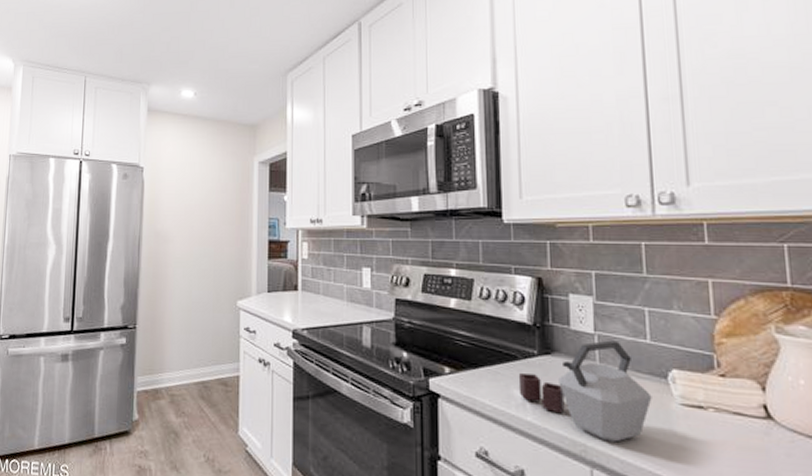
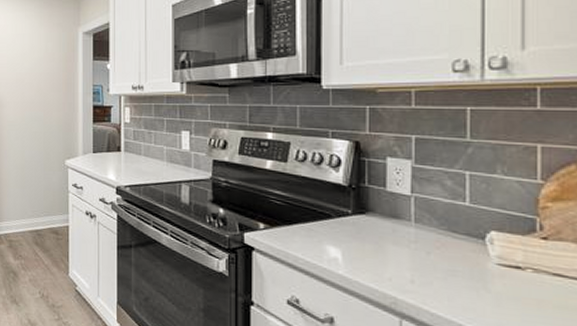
kettle: present [518,340,652,442] -> none [331,202,467,297]

